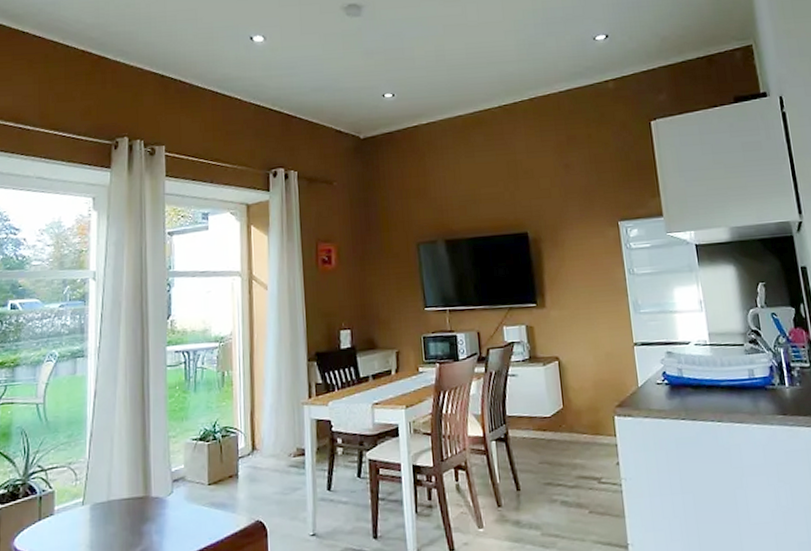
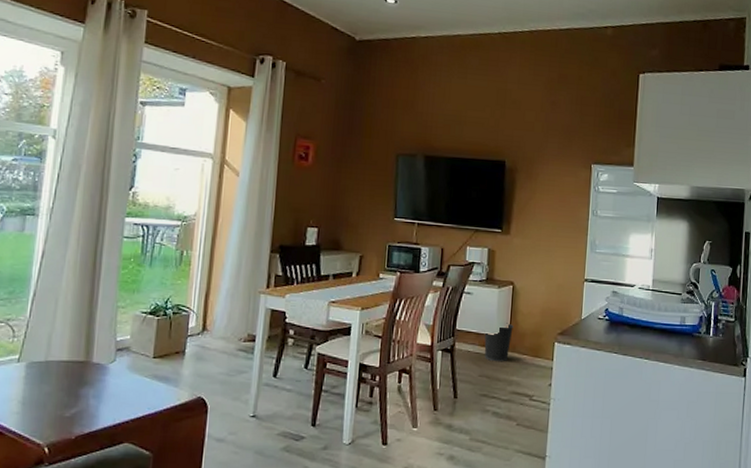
wastebasket: none [538,401,567,446] -> present [484,323,513,362]

